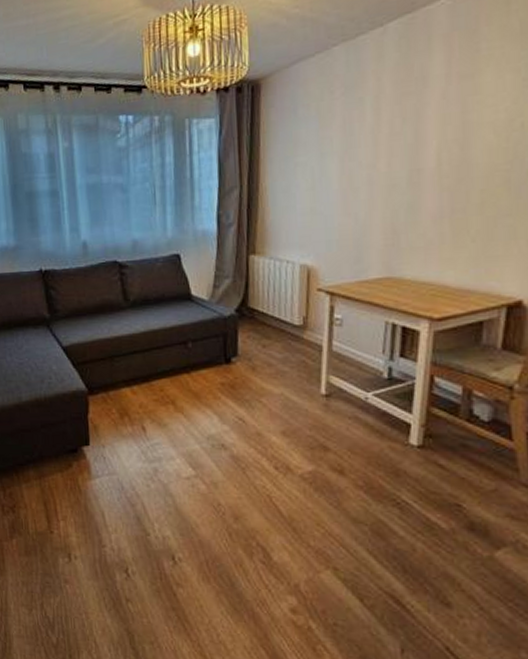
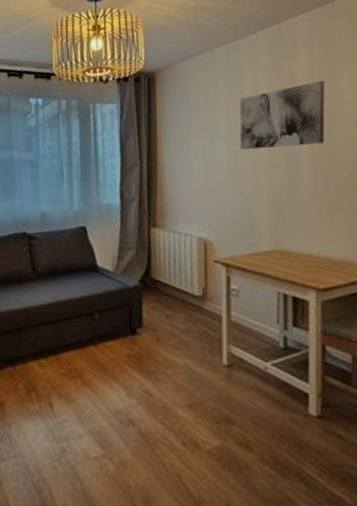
wall art: none [355,81,464,168] -> present [239,80,326,150]

